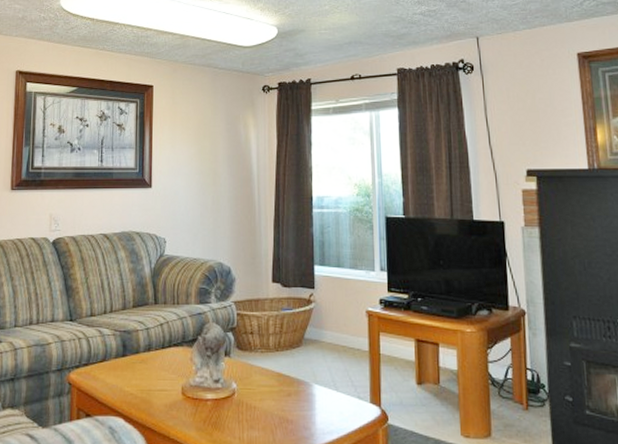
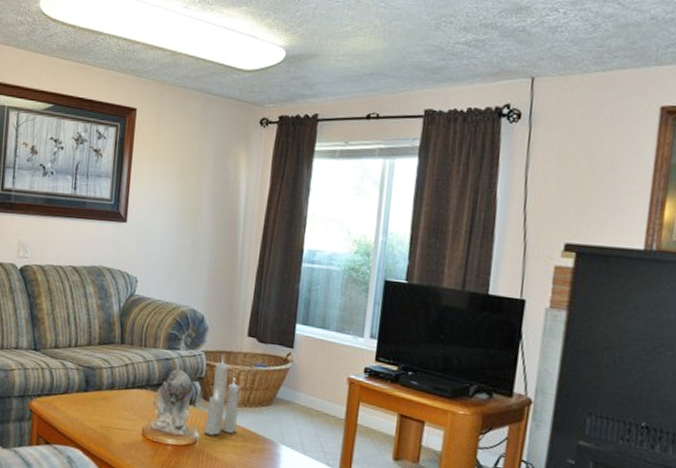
candle: none [240,304,272,384] -> present [203,356,240,436]

